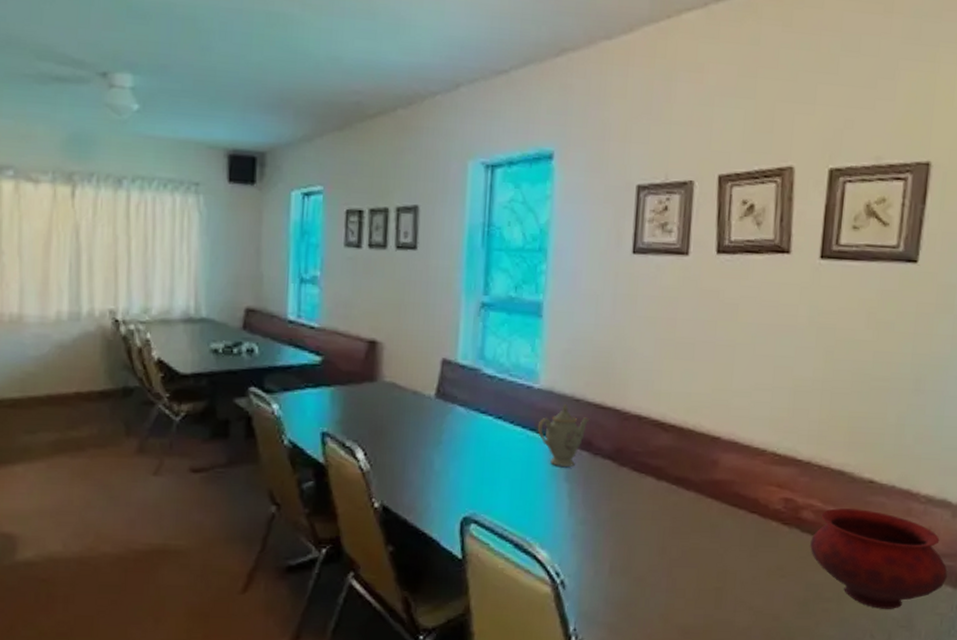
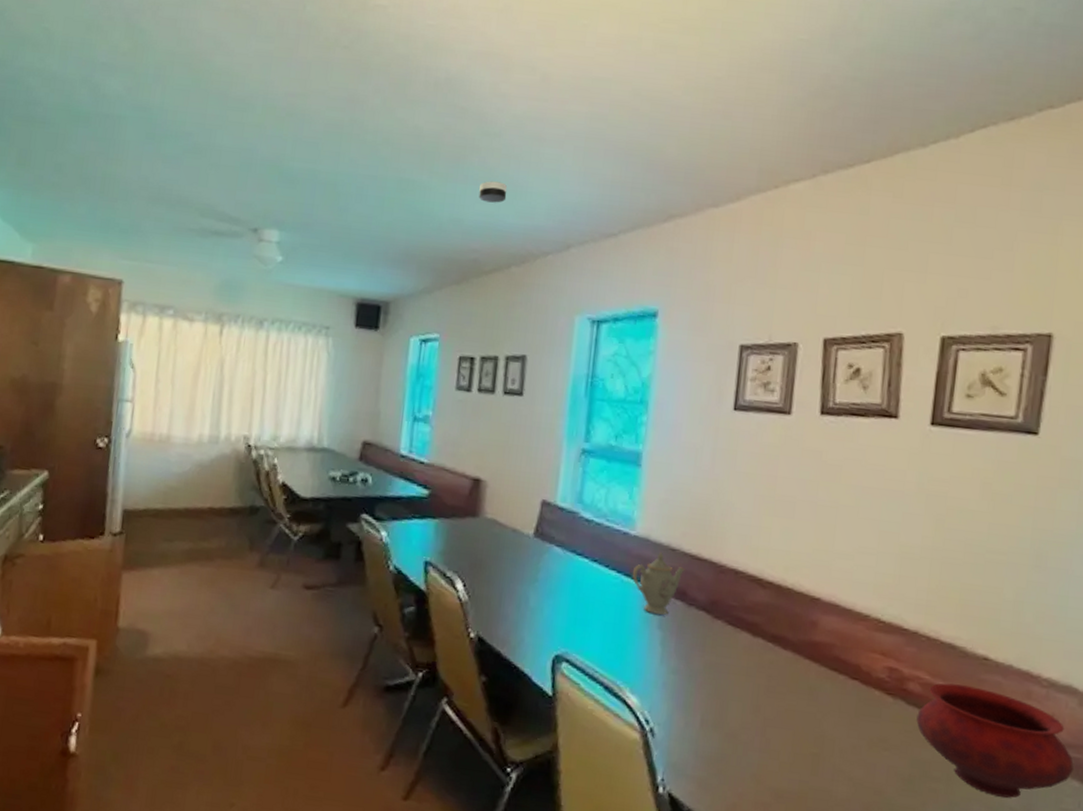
smoke detector: none [358,13,389,39] -> present [478,181,508,203]

